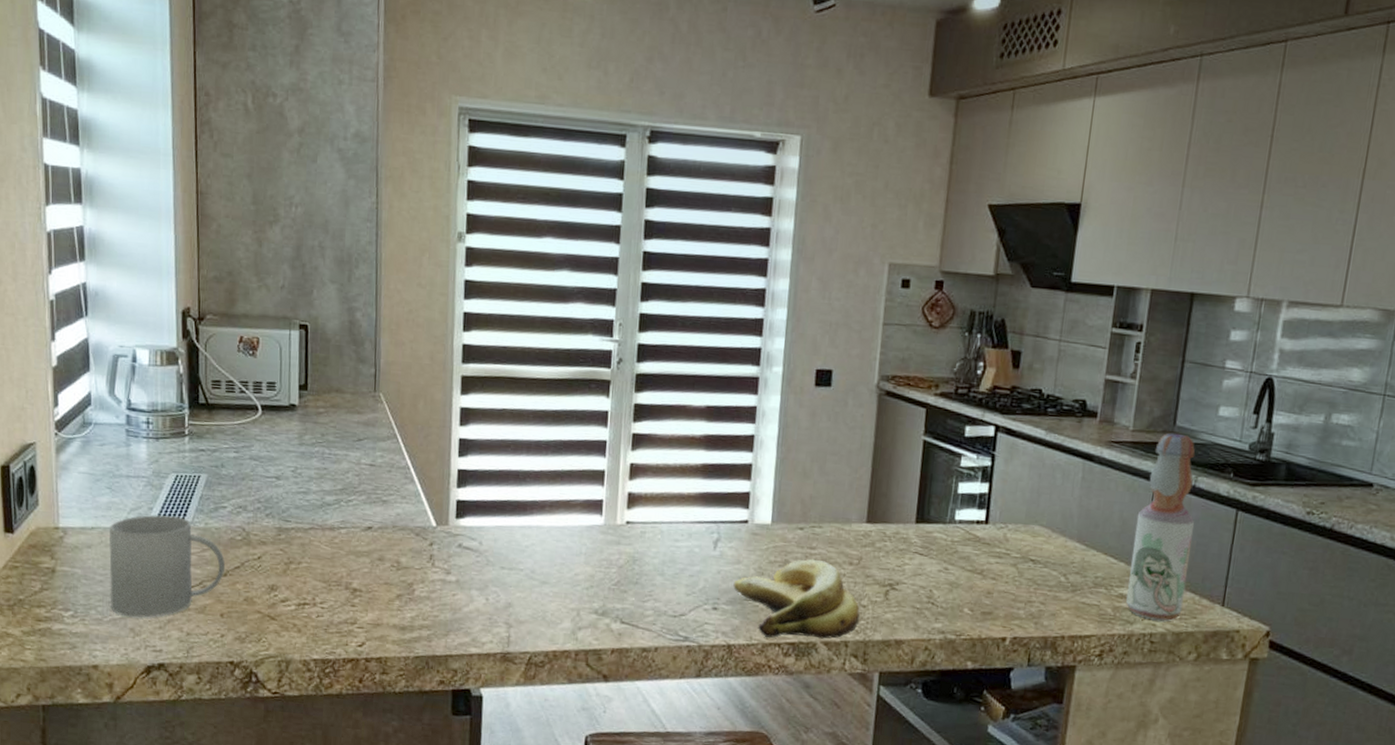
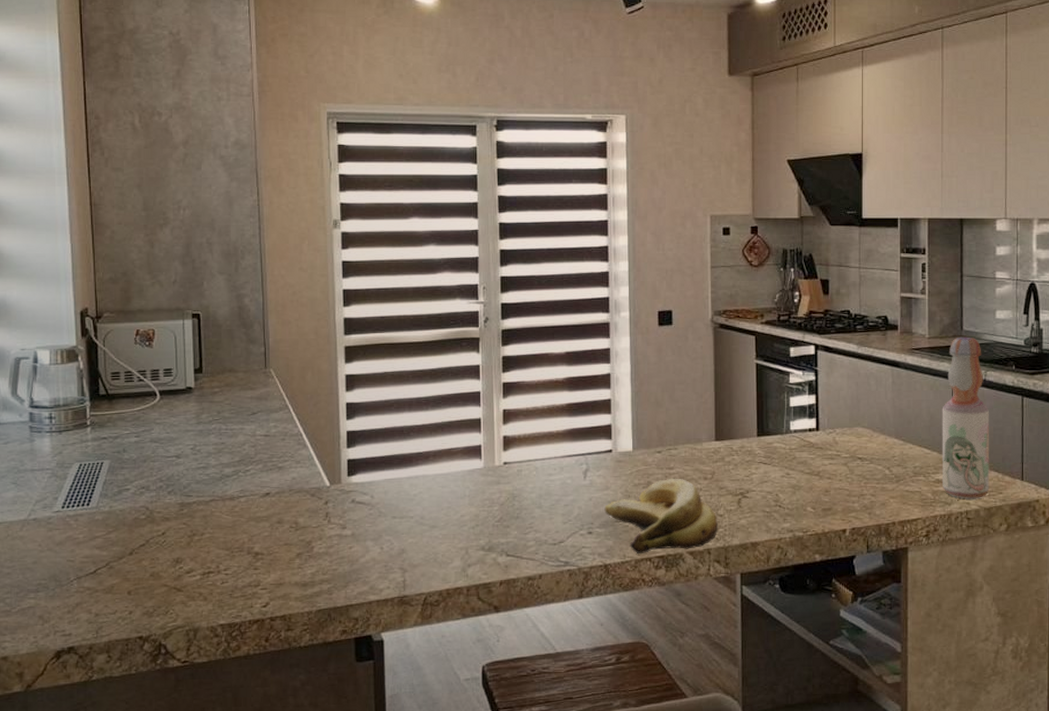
mug: present [109,515,225,618] -> none [16,503,130,605]

